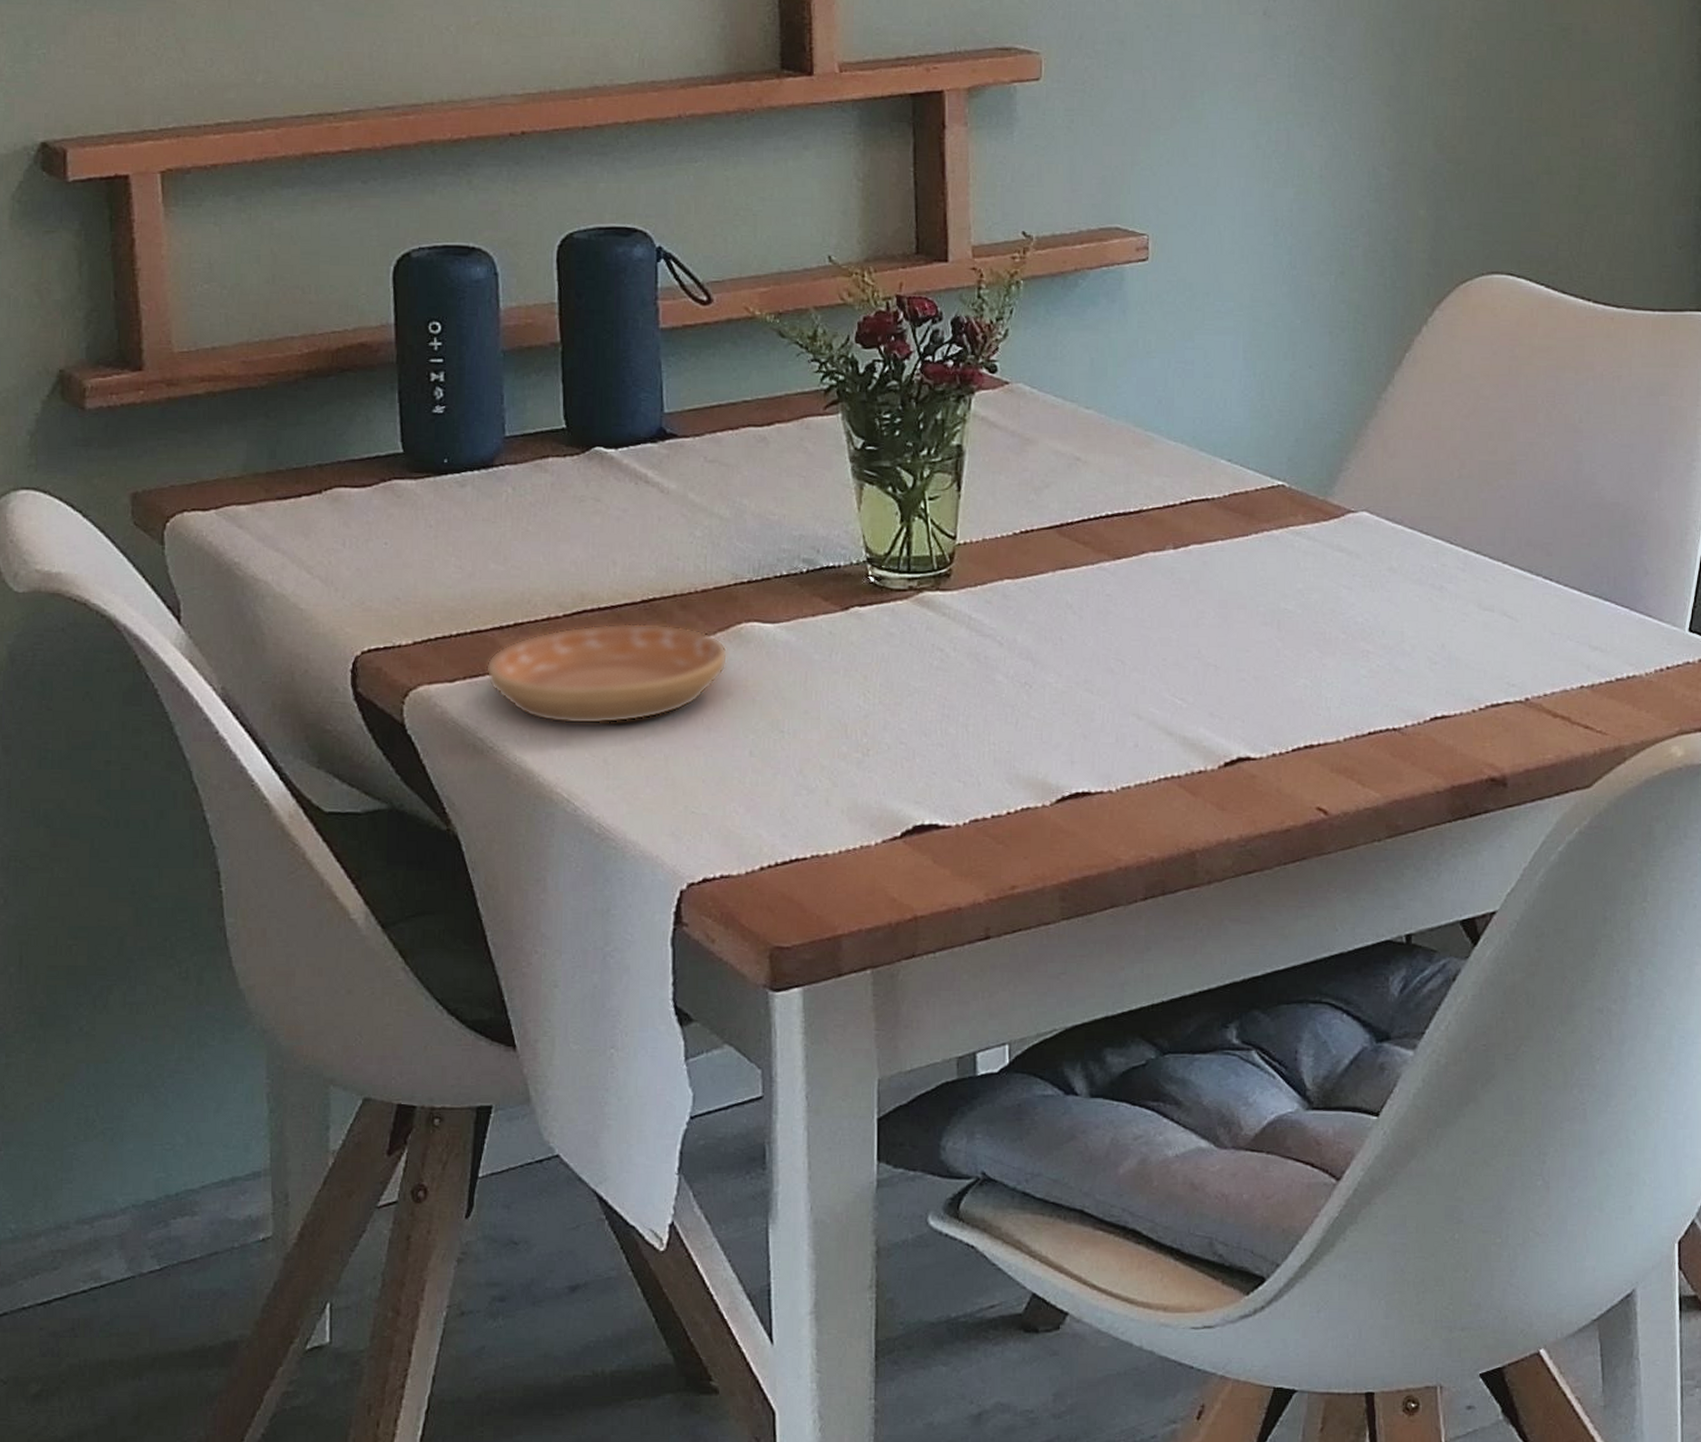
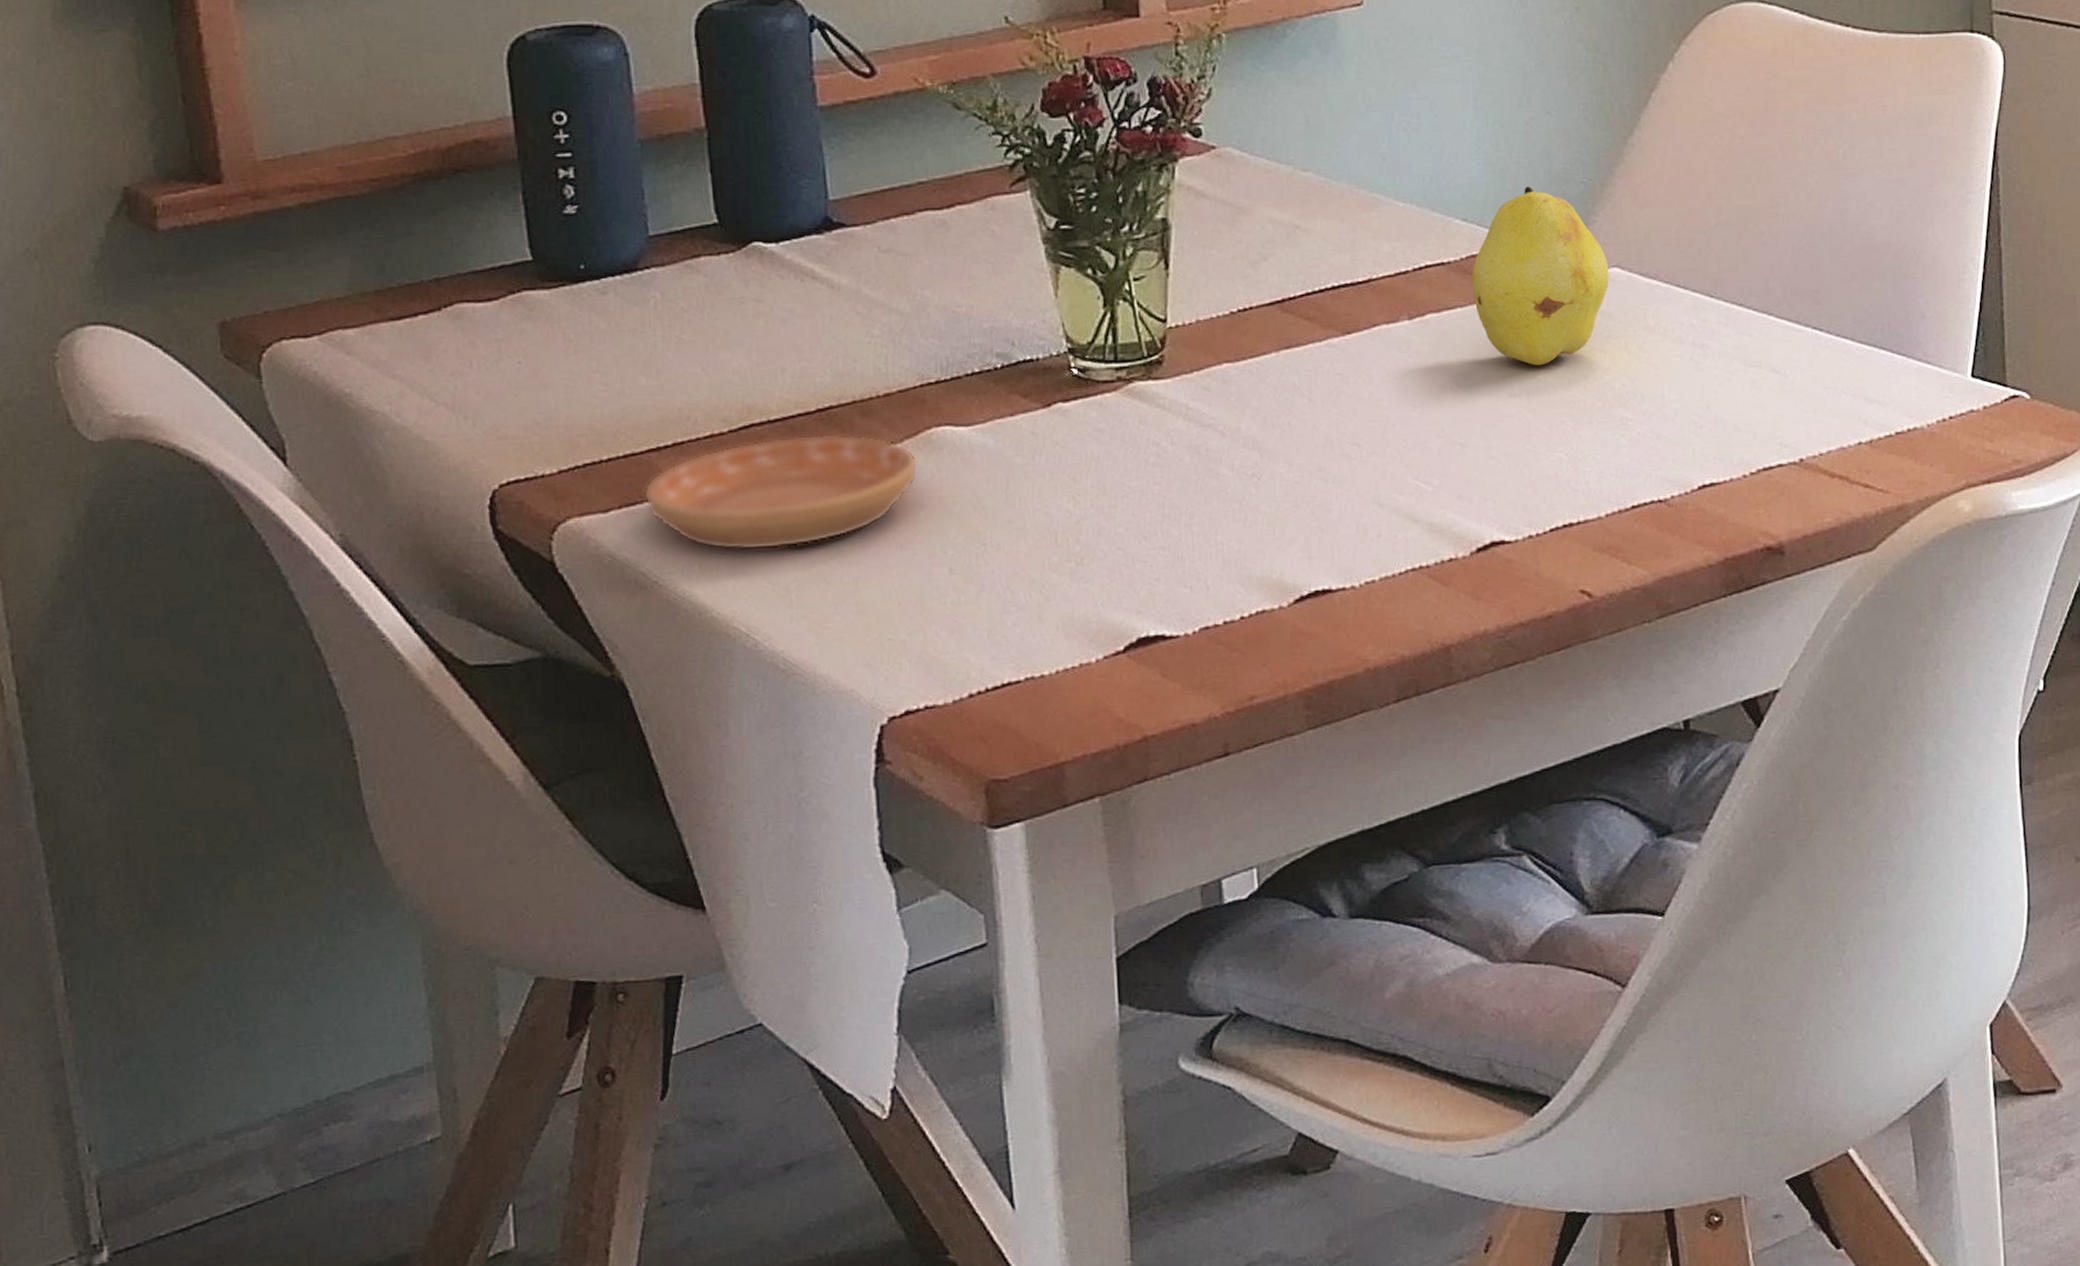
fruit: none [1233,433,1359,598] -> present [1472,186,1609,366]

